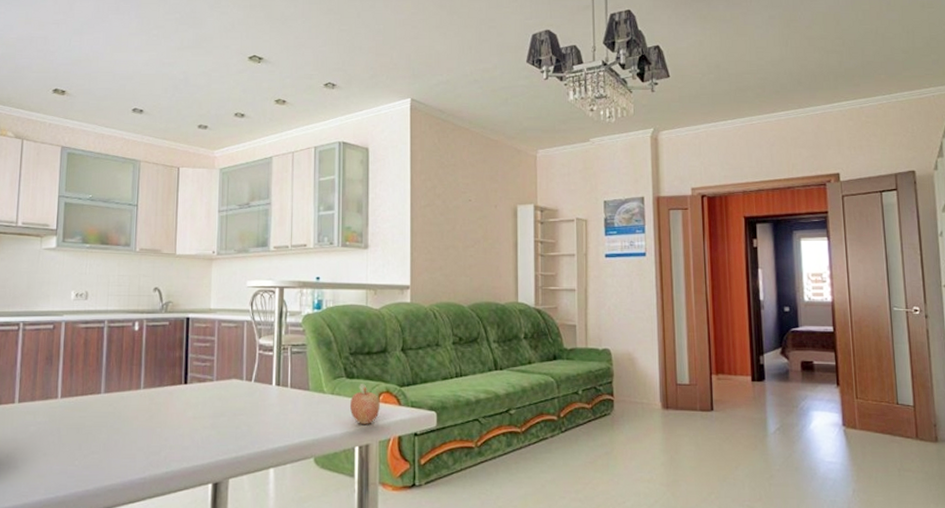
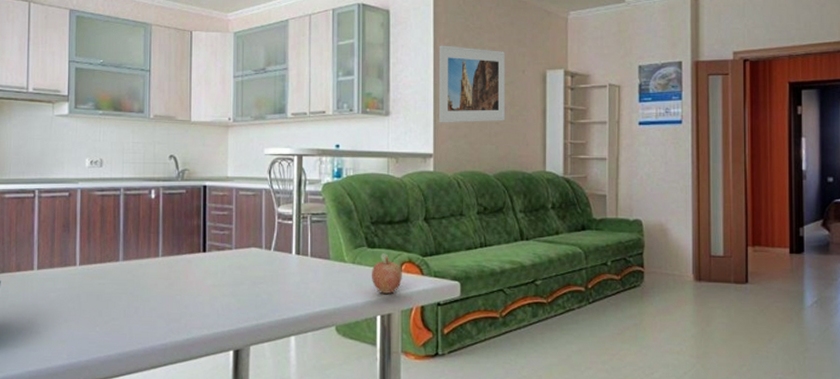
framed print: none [415,181,479,256] -> present [438,45,506,123]

